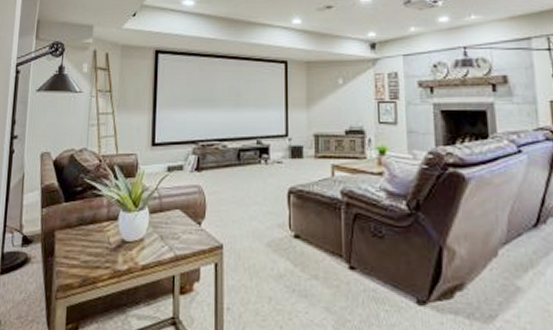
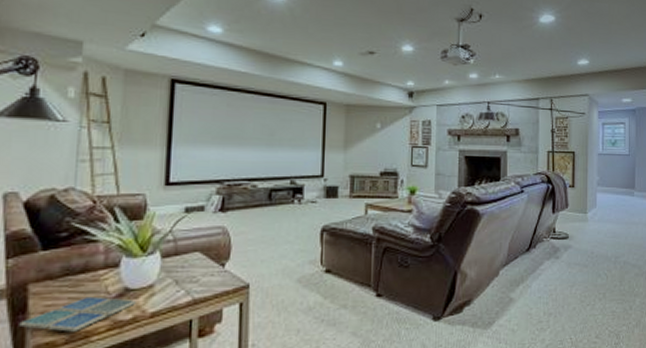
drink coaster: none [48,245,130,277] -> present [19,296,136,332]

